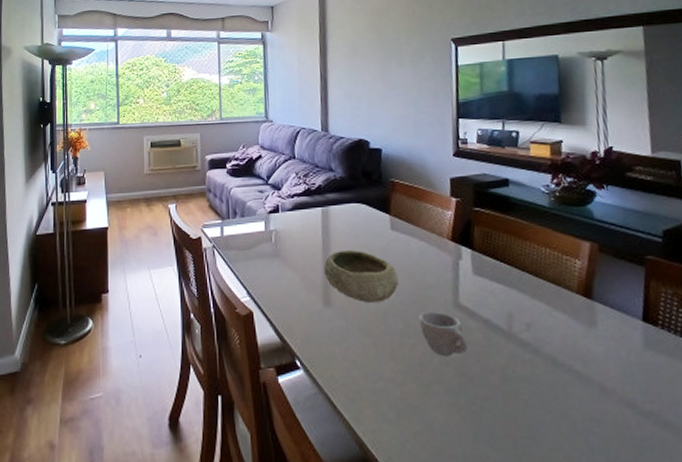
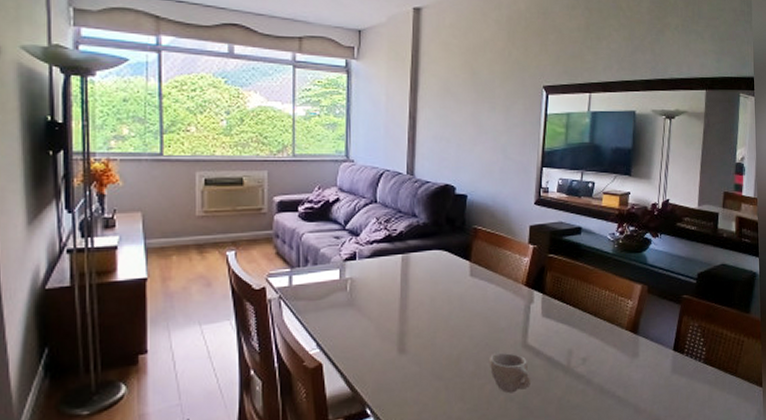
bowl: present [324,249,399,304] -> none [401,296,474,349]

